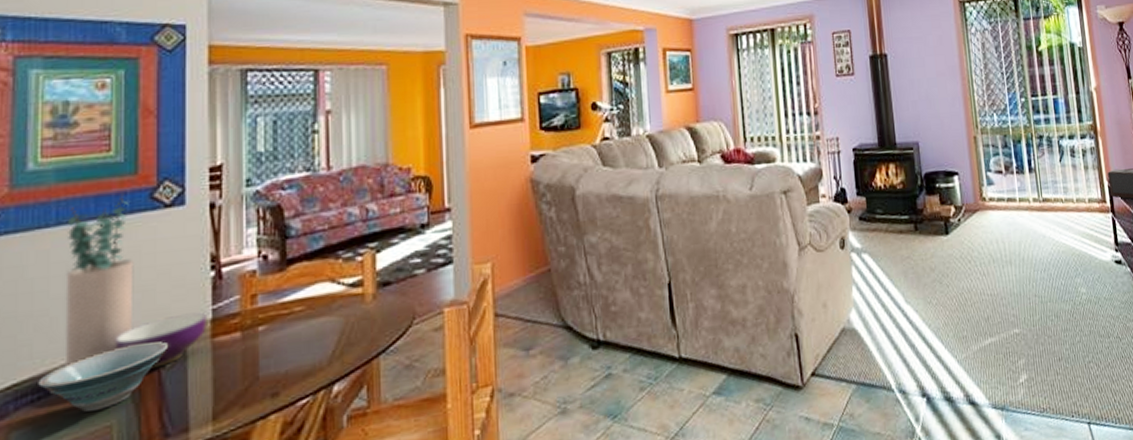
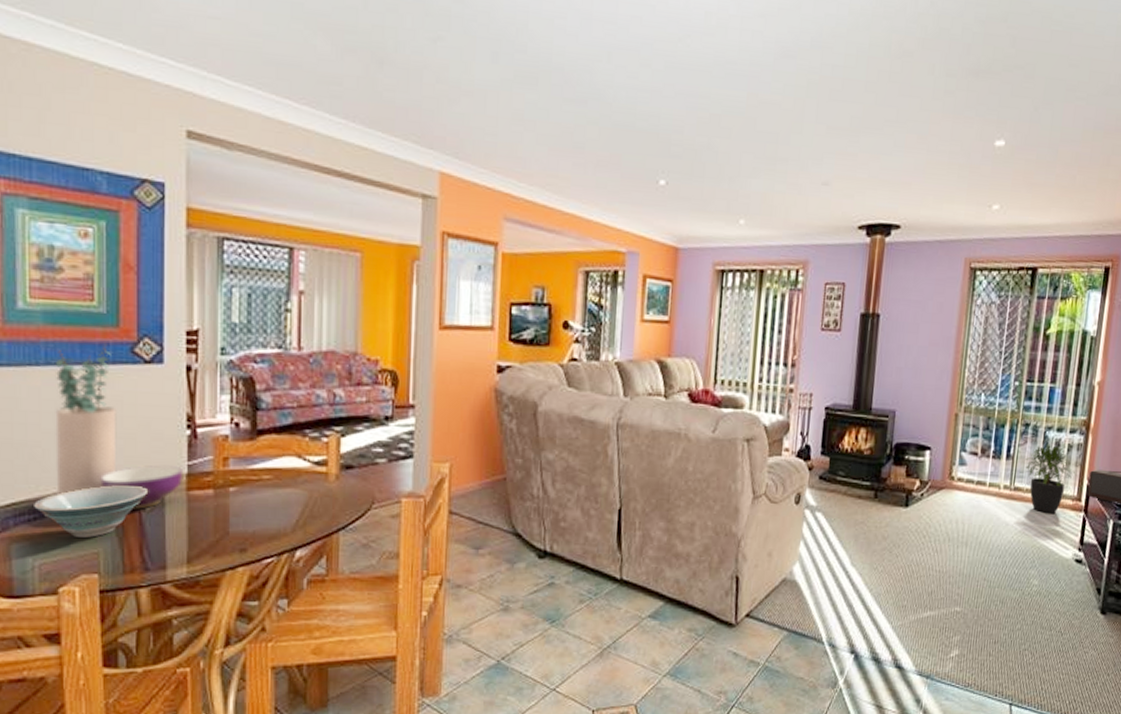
potted plant: none [1046,152,1095,220] -> present [1025,444,1076,515]

